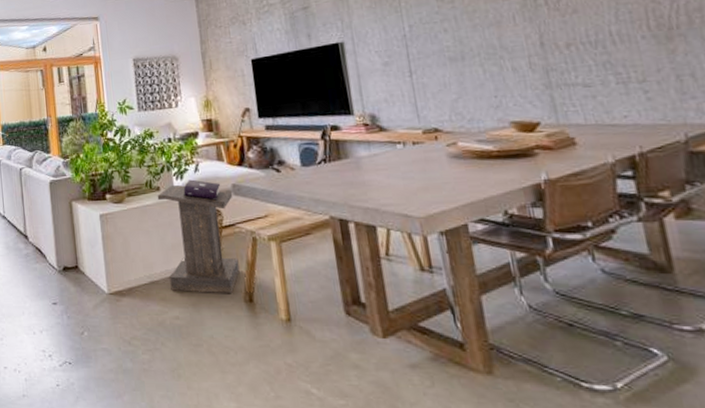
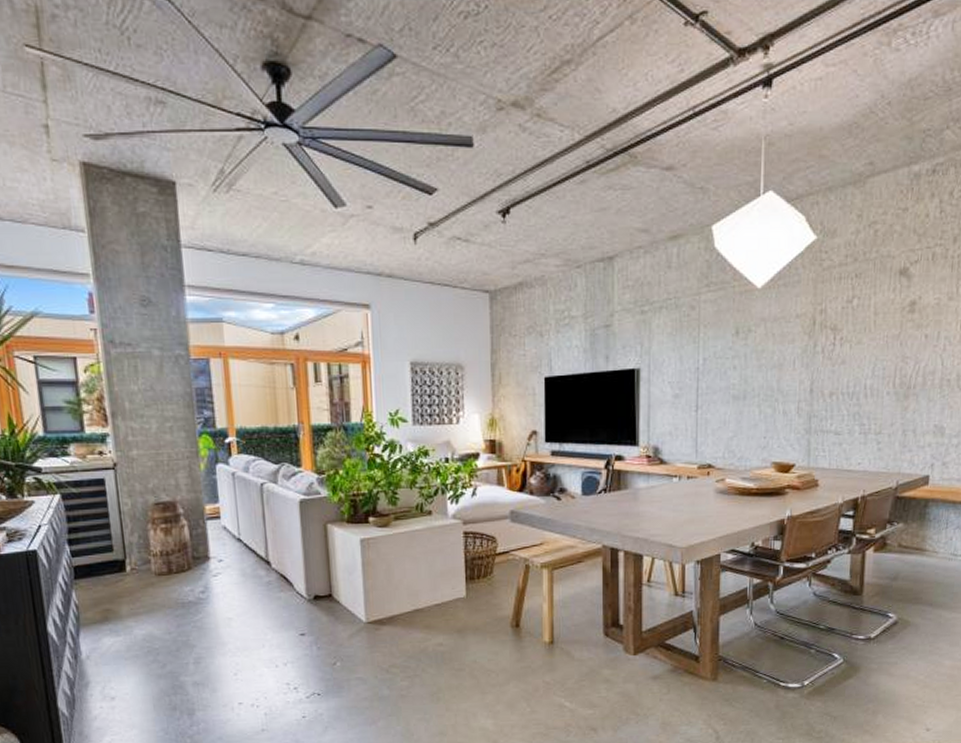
lectern: present [157,179,240,294] -> none [428,504,510,620]

